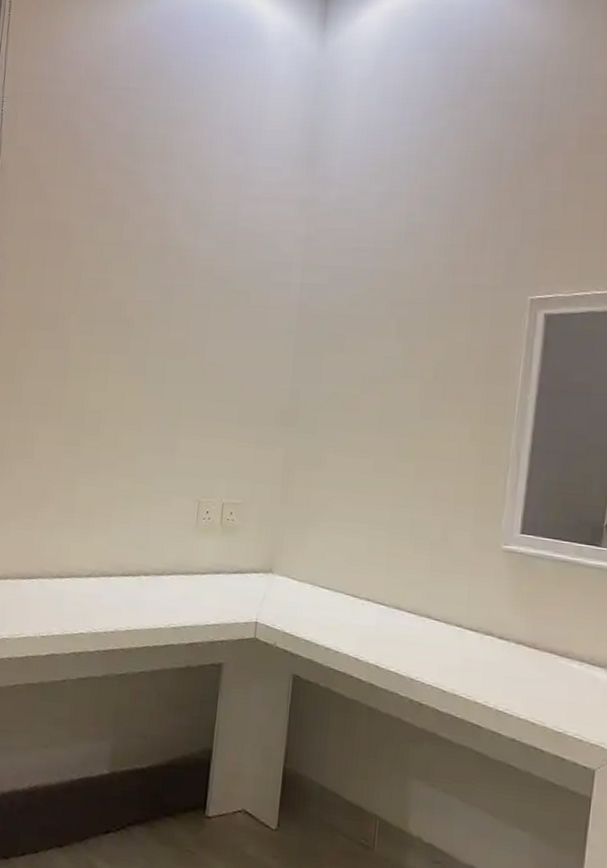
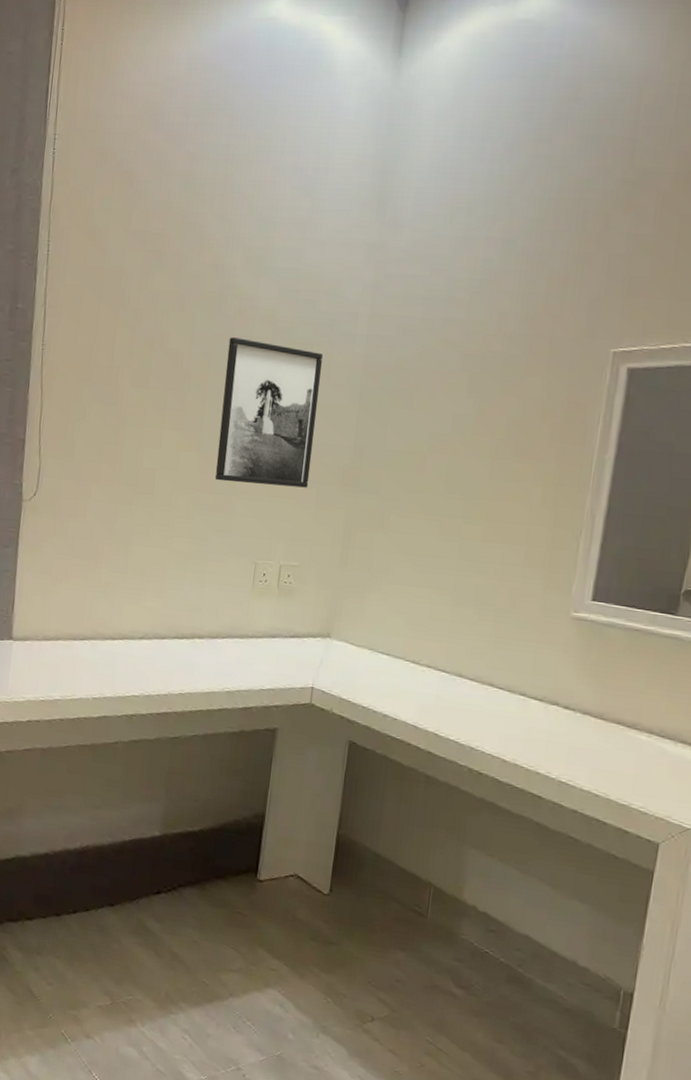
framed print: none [158,285,259,428] -> present [215,336,323,488]

